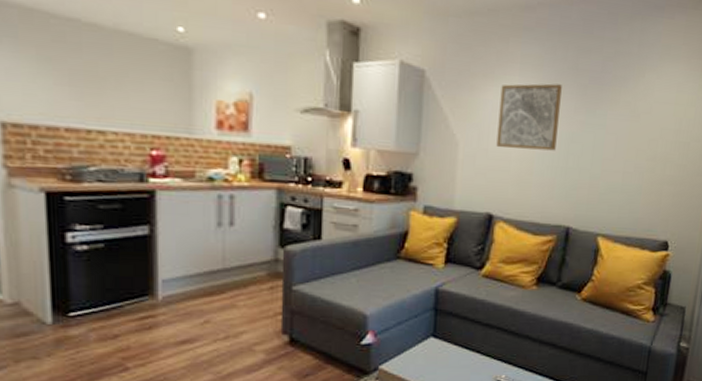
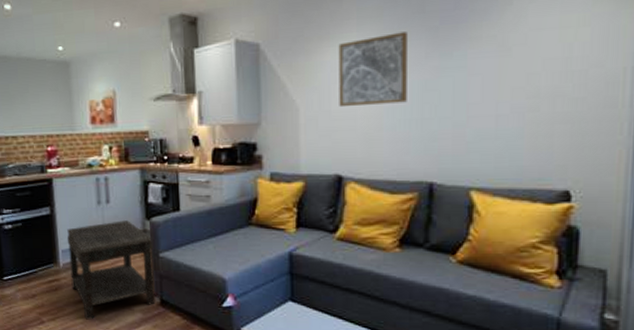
side table: none [171,247,285,364] -> present [67,221,156,320]

